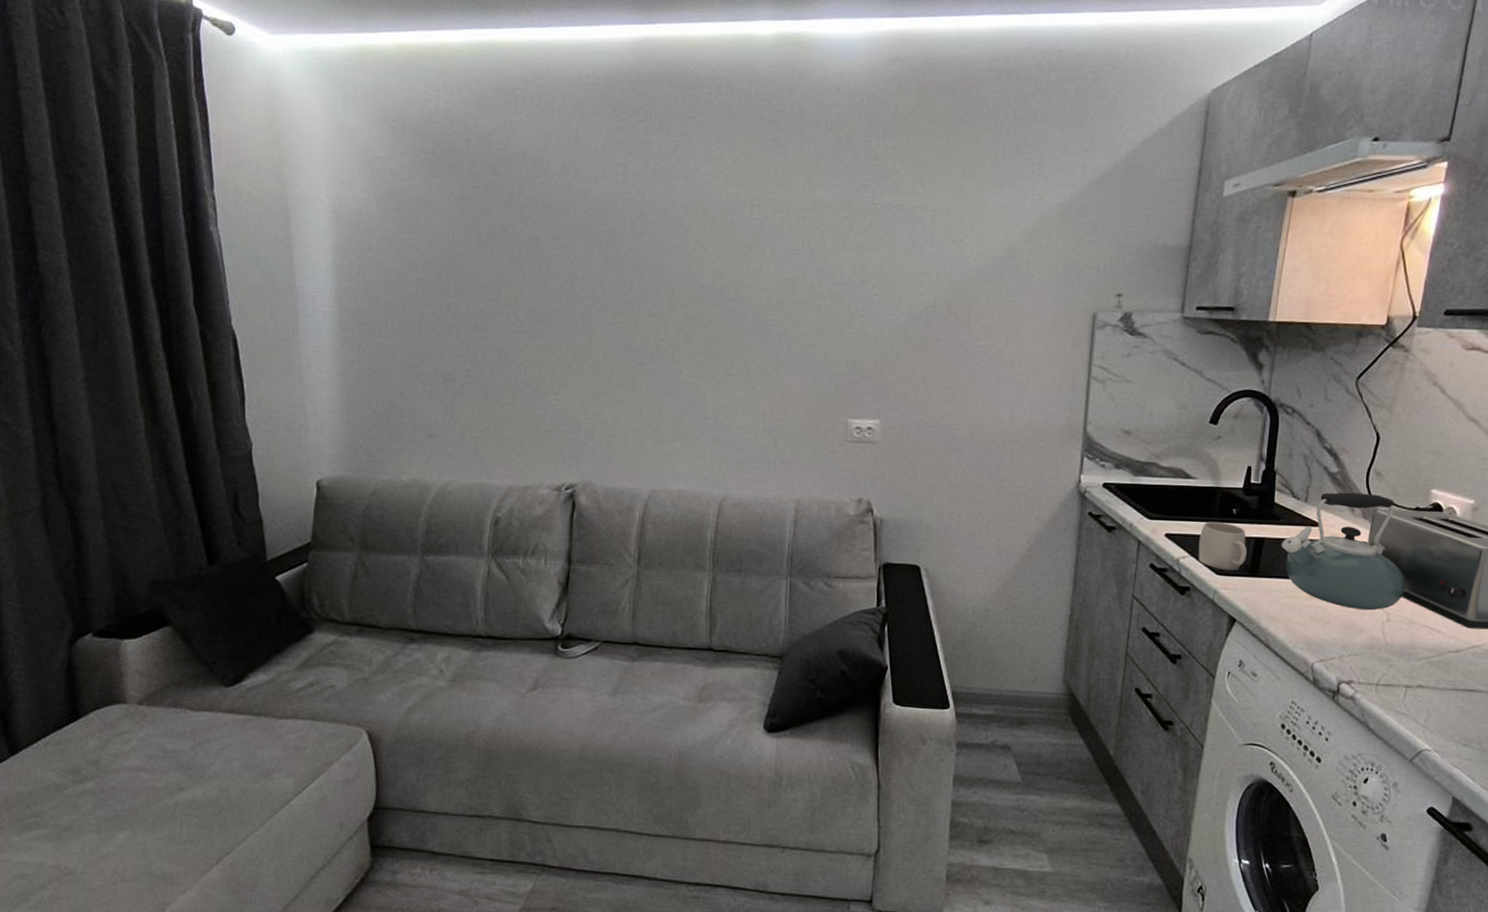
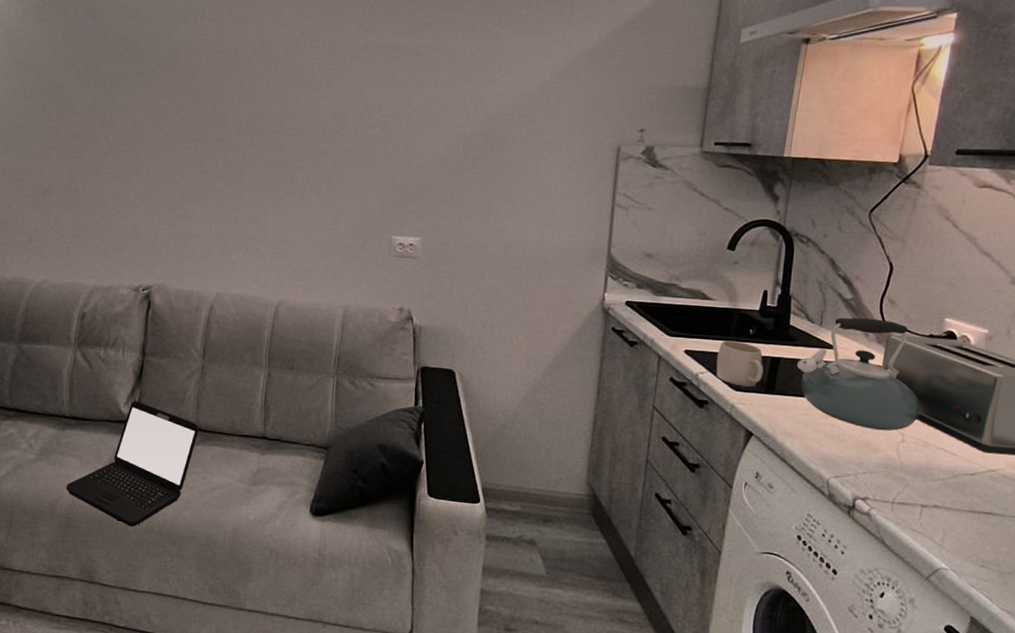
laptop: none [485,615,636,756] -> present [66,401,199,527]

